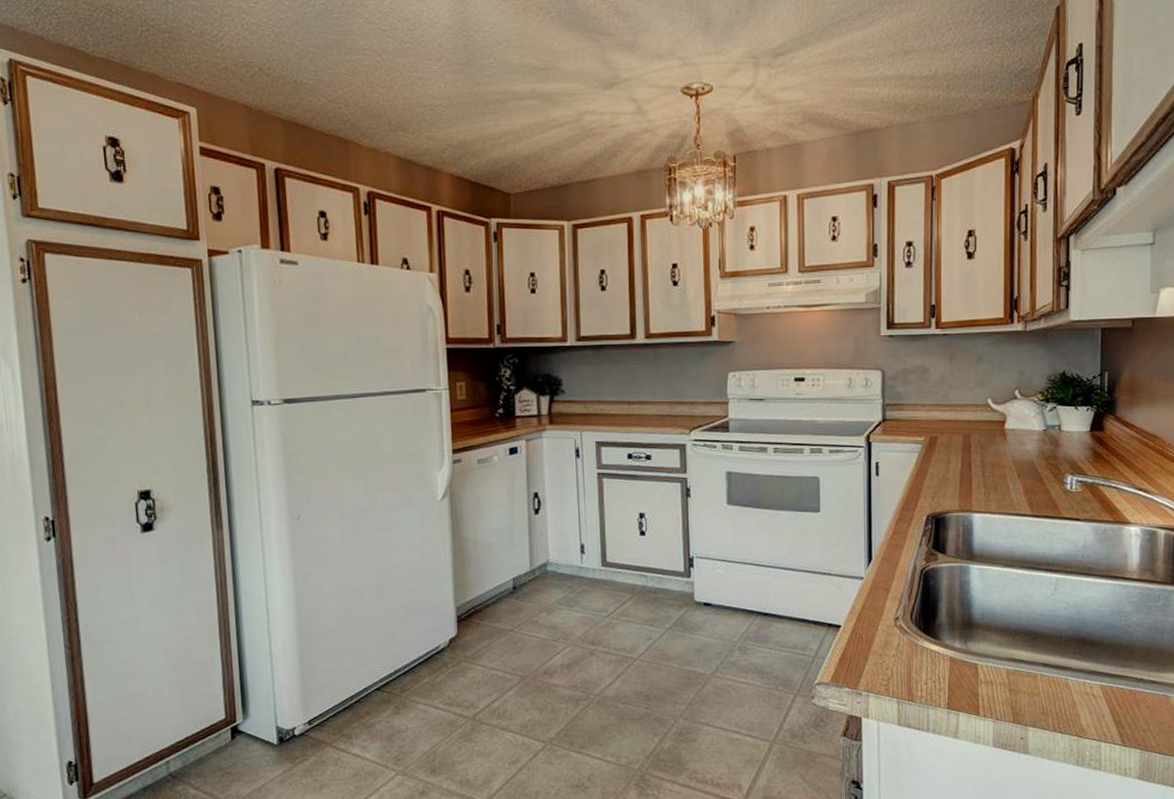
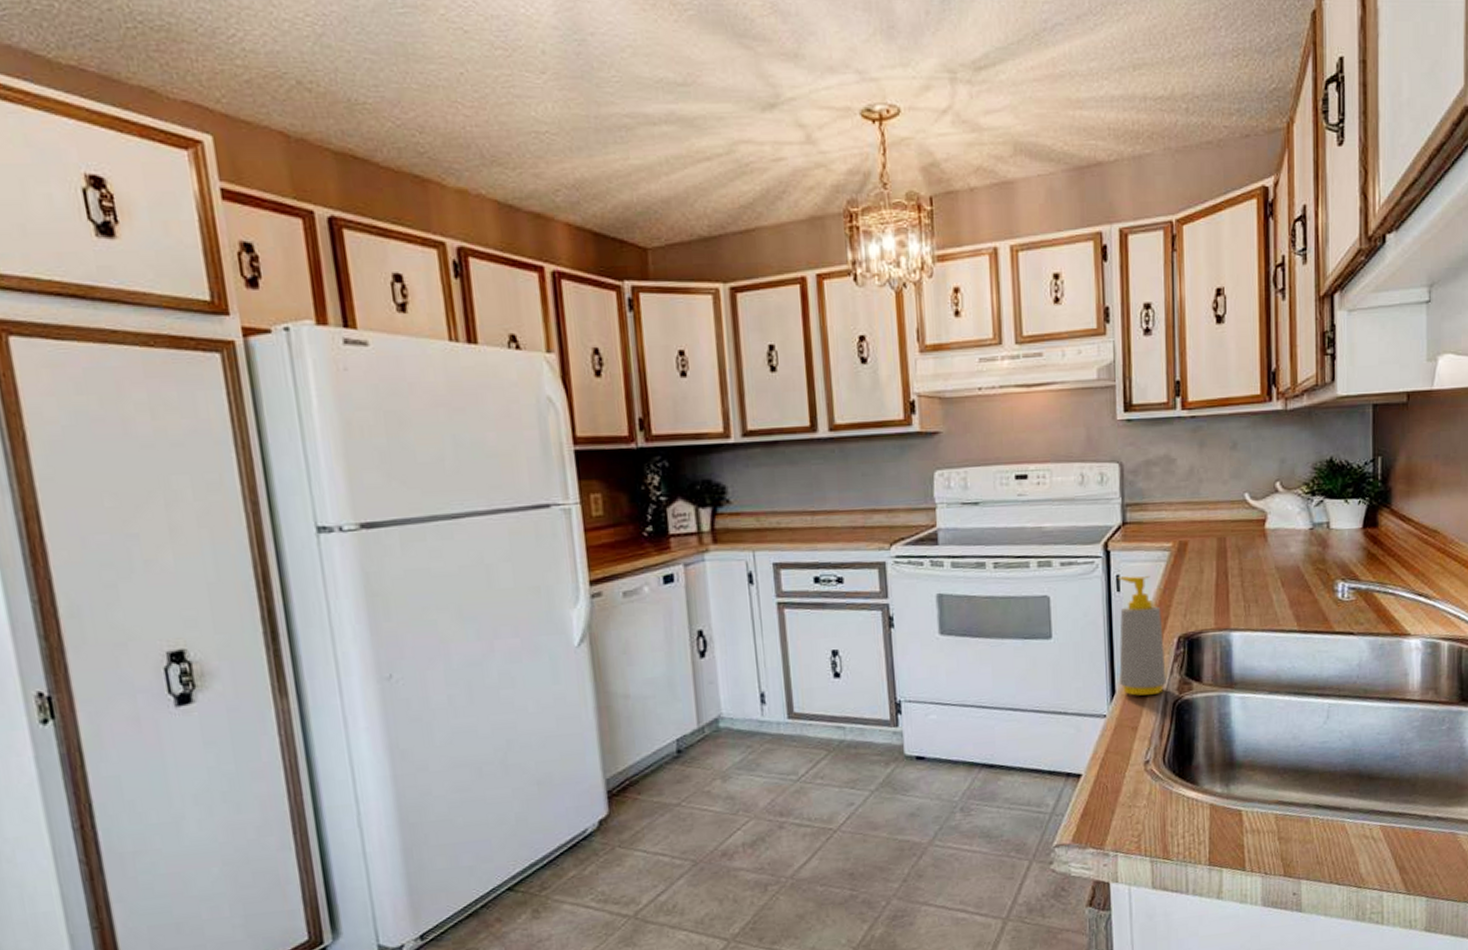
soap bottle: none [876,463,915,563] -> present [1117,576,1166,696]

